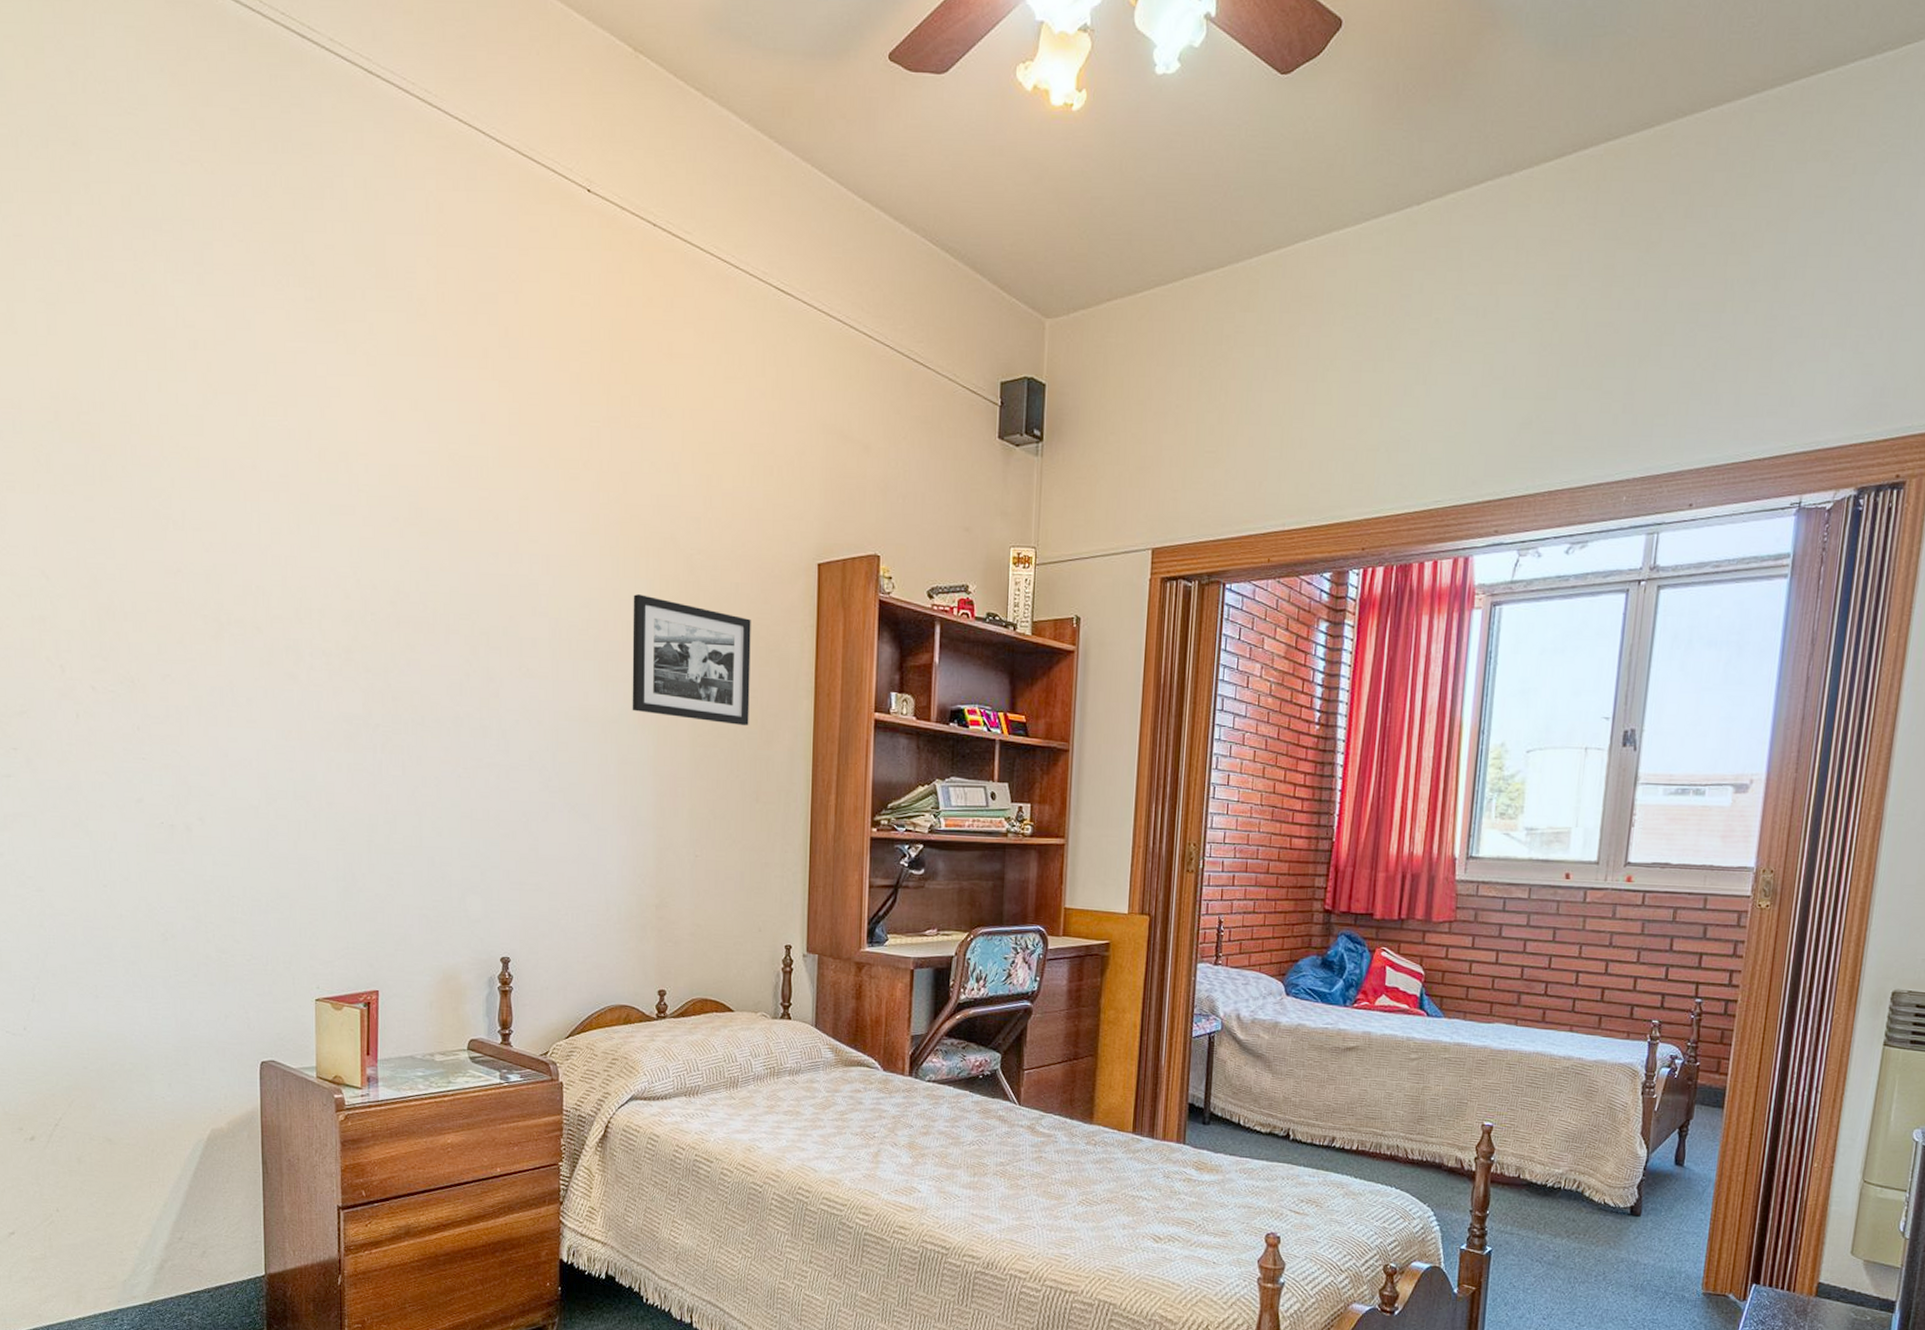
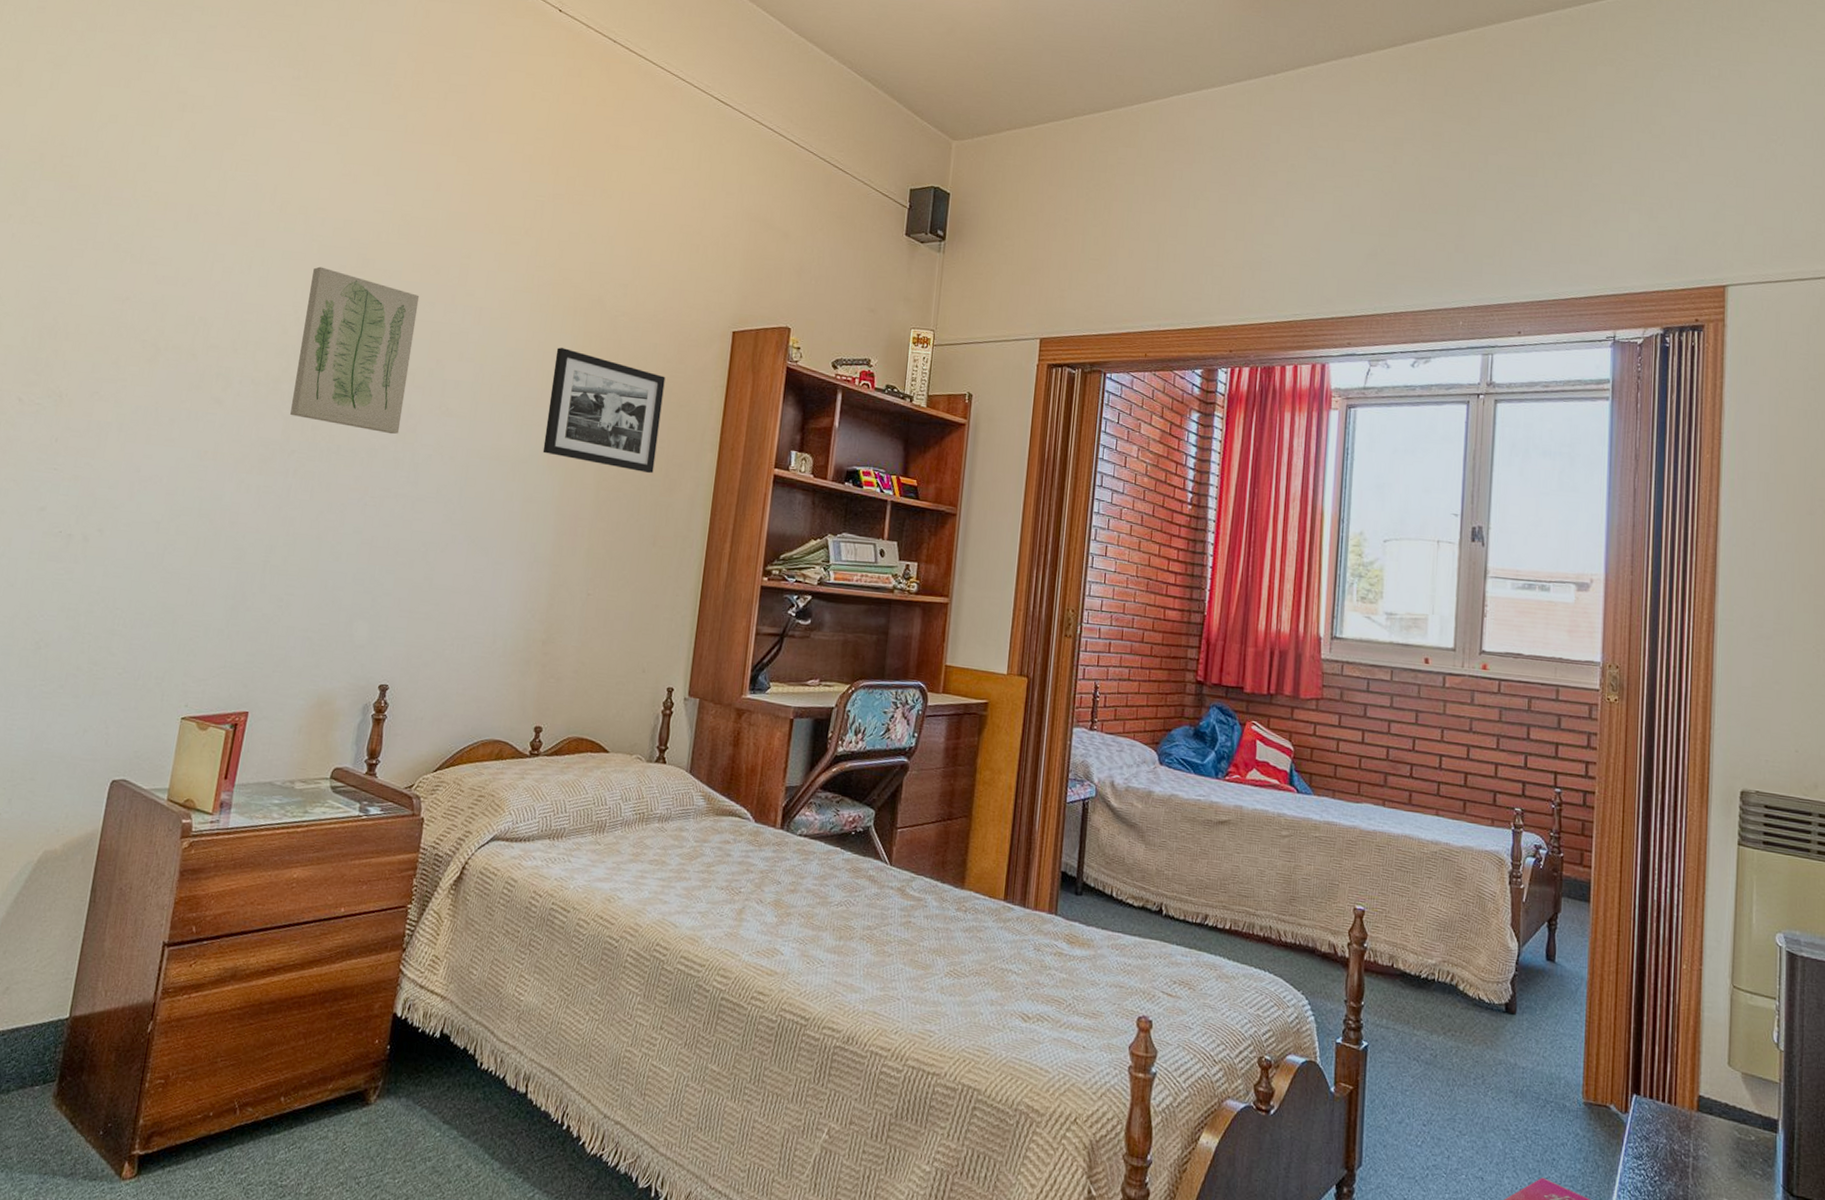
wall art: none [365,520,482,701] -> present [290,266,420,435]

